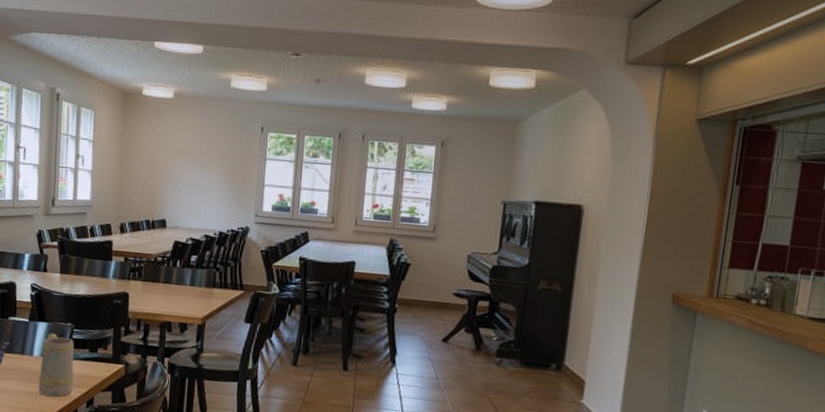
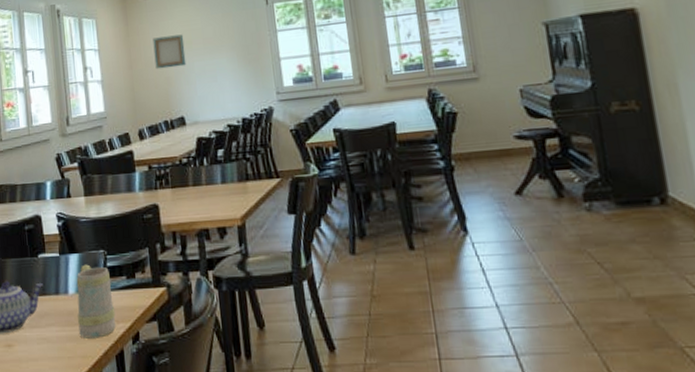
wall art: none [146,141,178,174] -> present [153,34,187,69]

